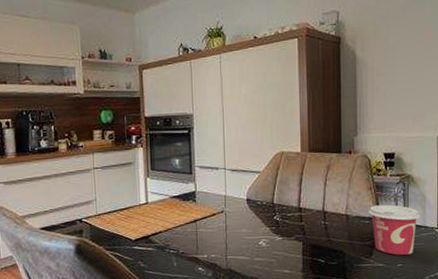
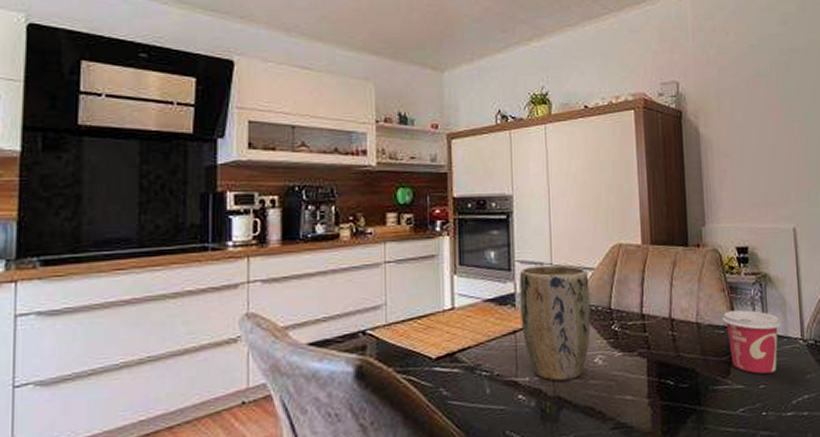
plant pot: none [199,169,257,258] -> present [519,264,591,381]

